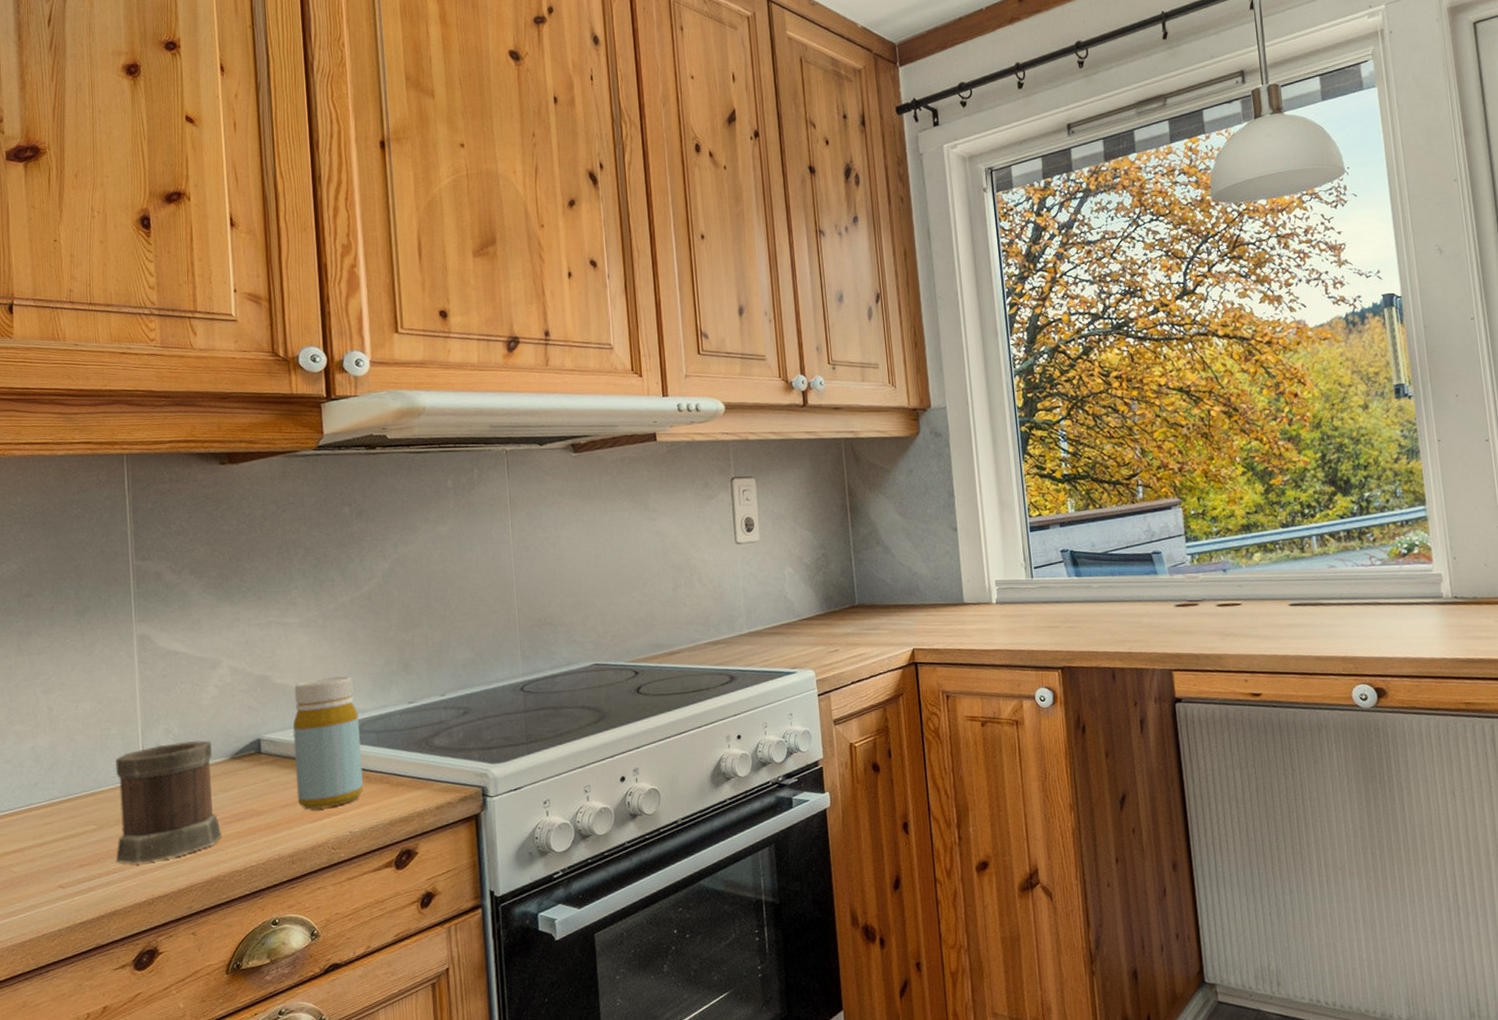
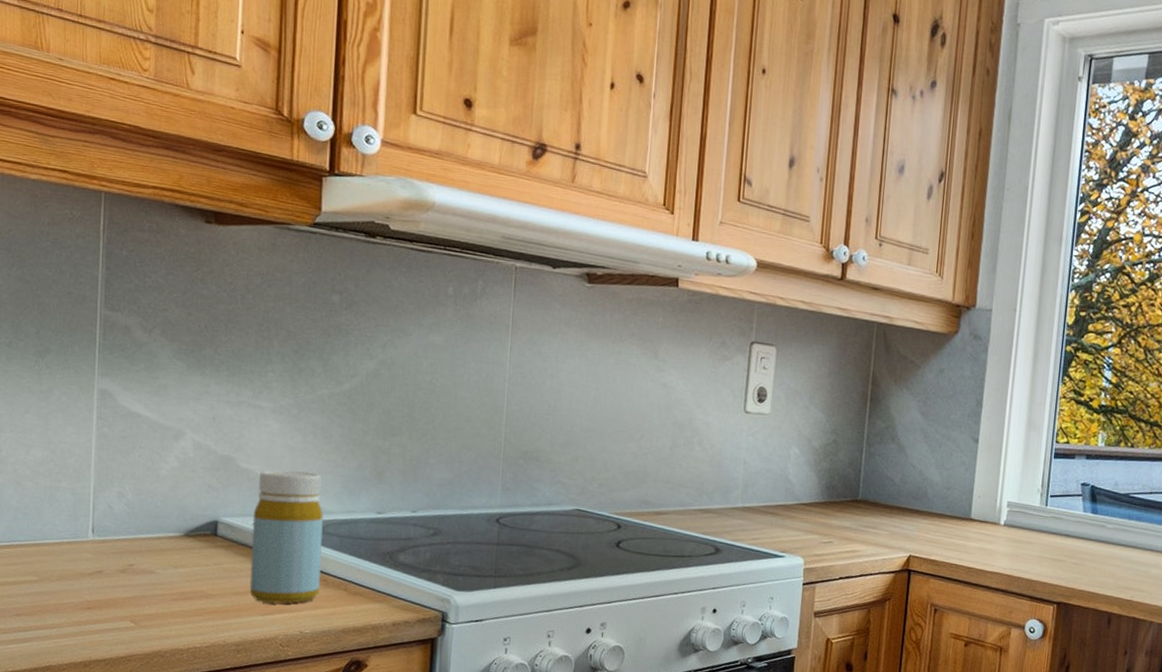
mug: present [114,740,221,864] -> none [54,507,167,625]

